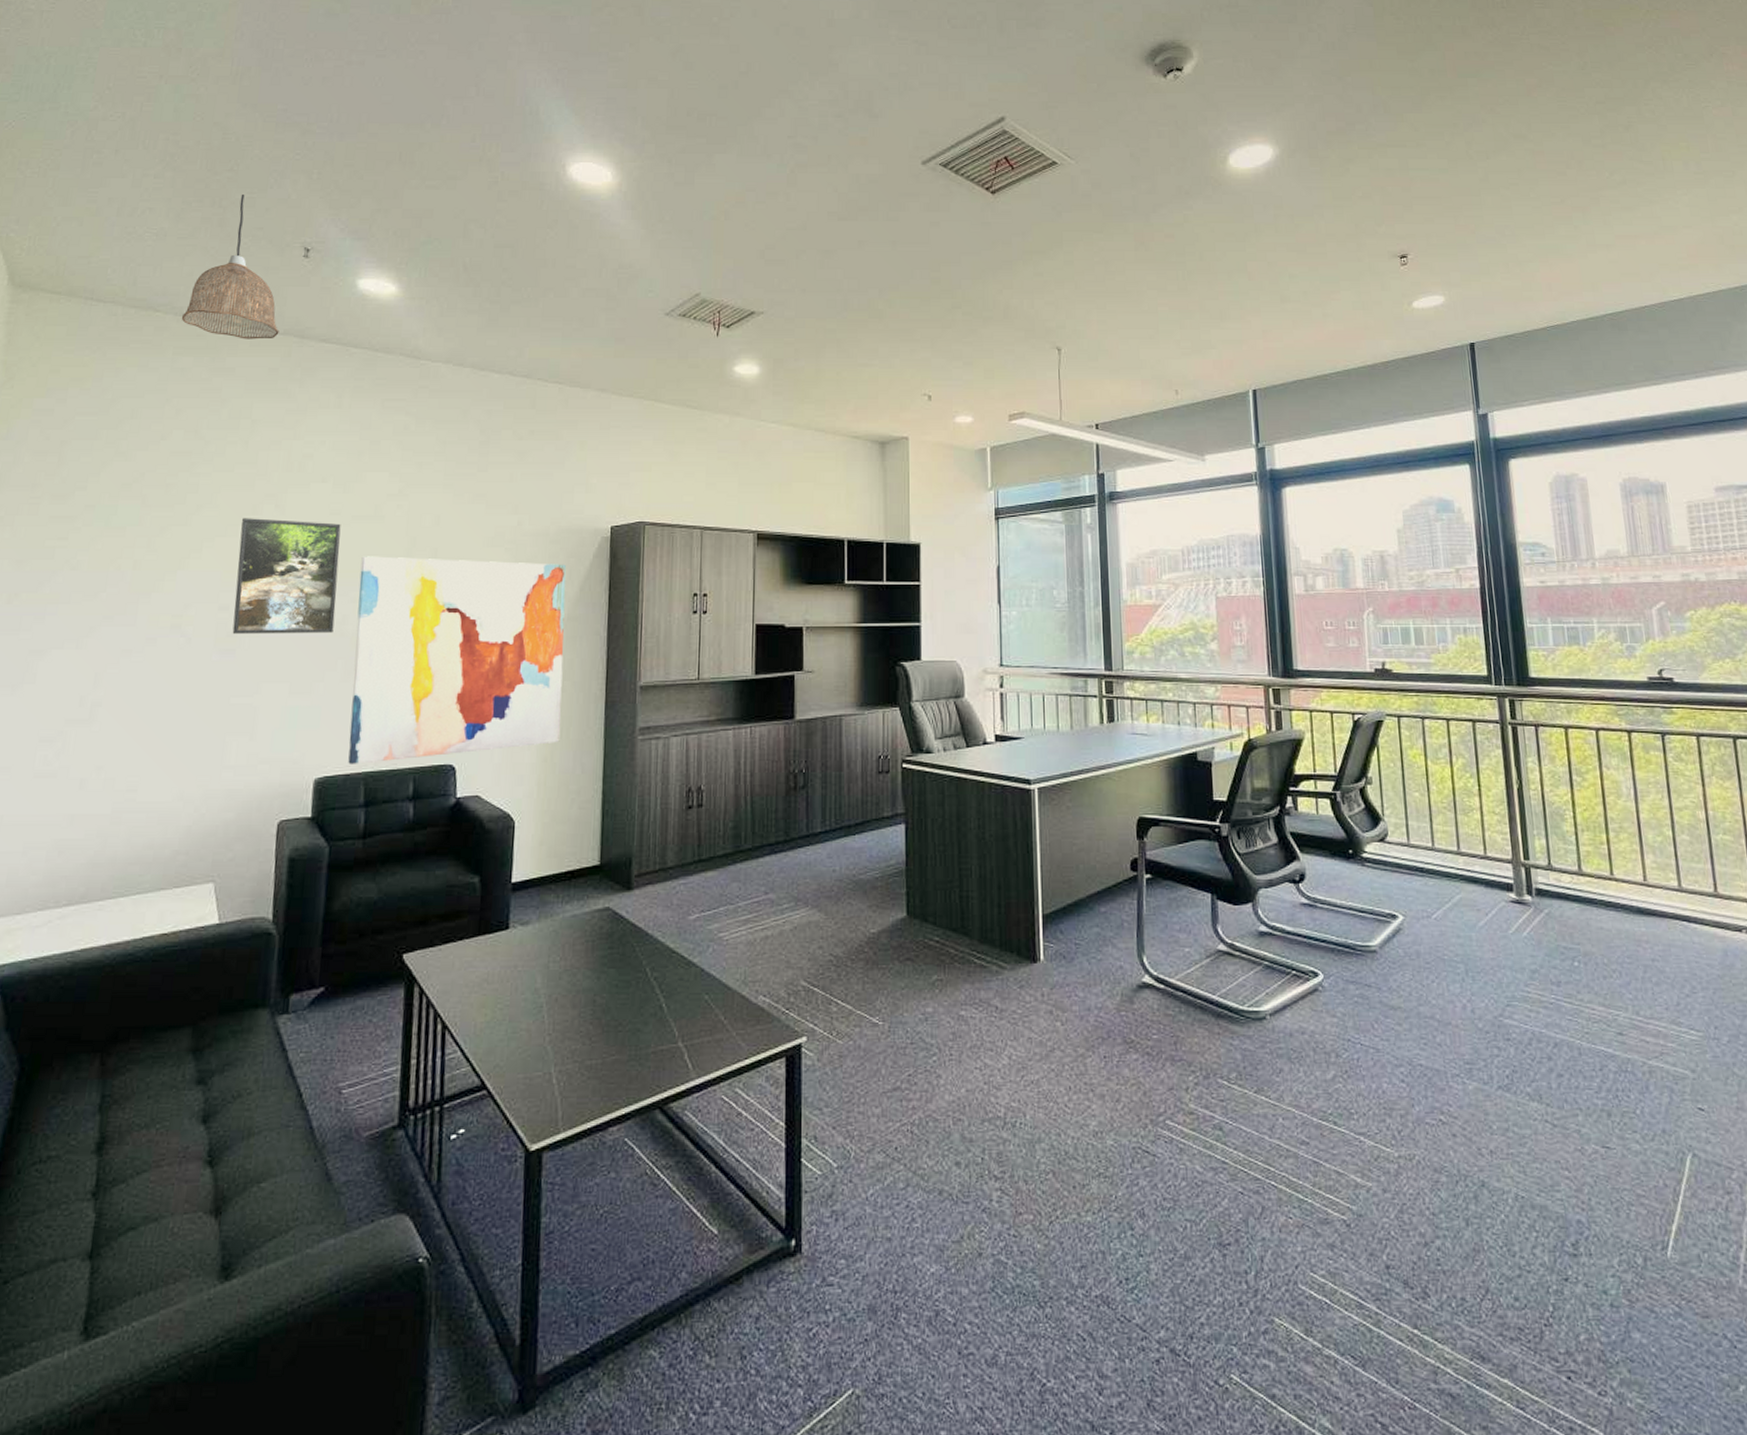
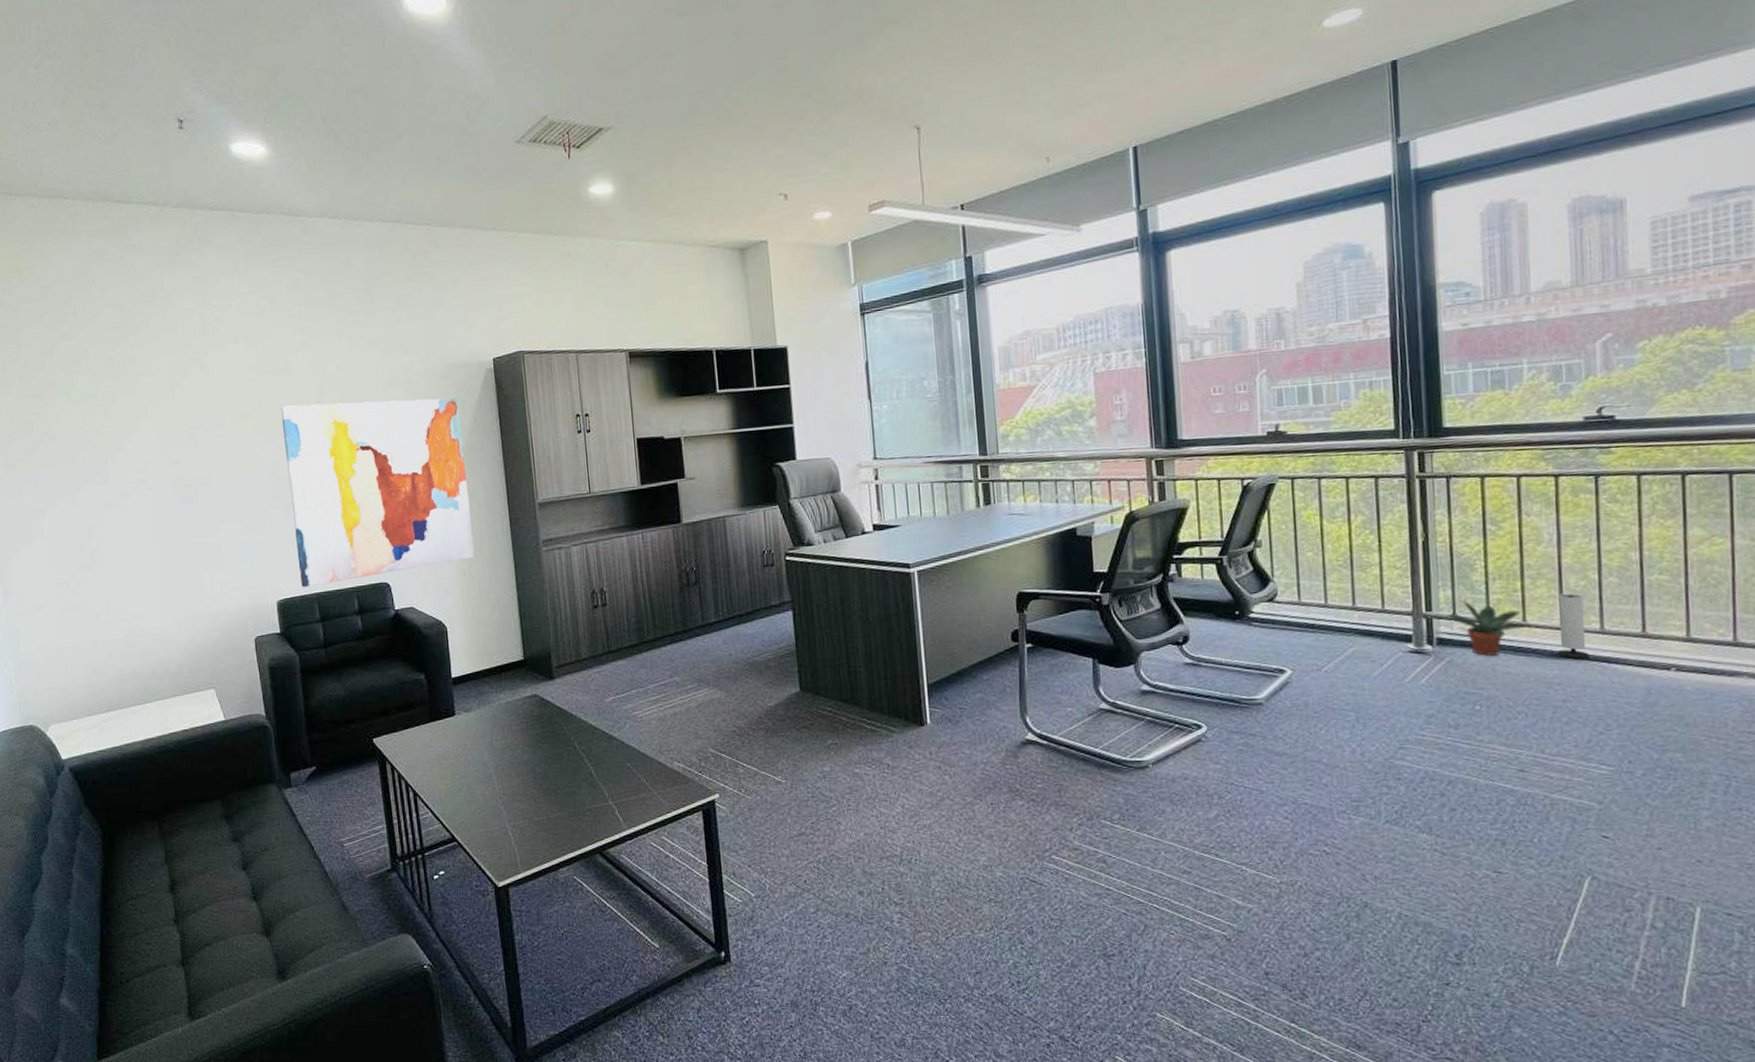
pendant lamp: present [181,195,279,339] -> none [87,73,172,216]
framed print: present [232,518,341,635] -> none [175,379,269,484]
potted plant: none [1542,851,1617,909] -> present [1446,601,1530,656]
speaker: none [1640,849,1672,917] -> present [1557,593,1590,660]

